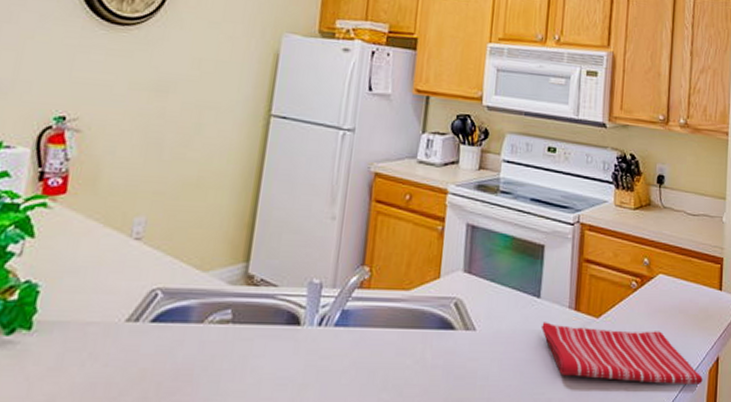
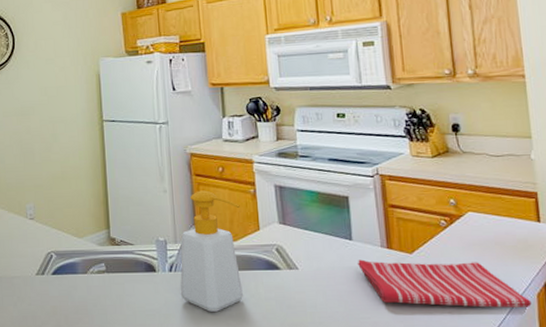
soap bottle: none [326,221,422,382] -> present [180,190,243,312]

